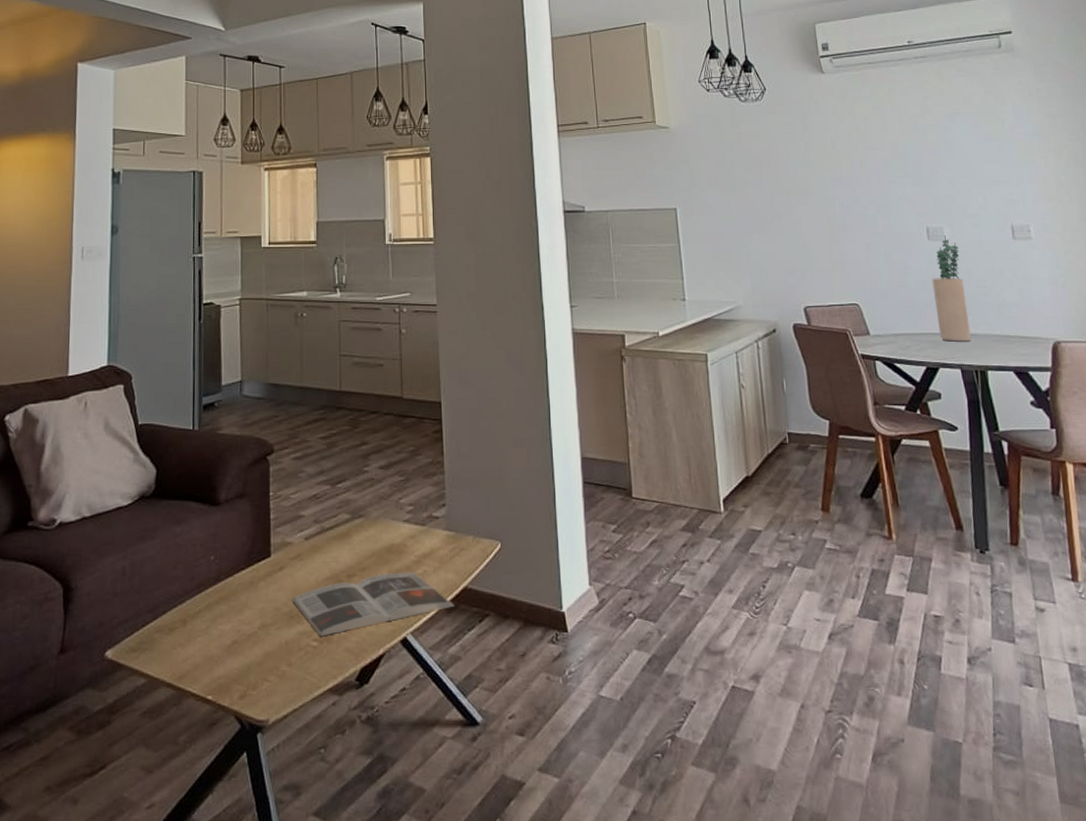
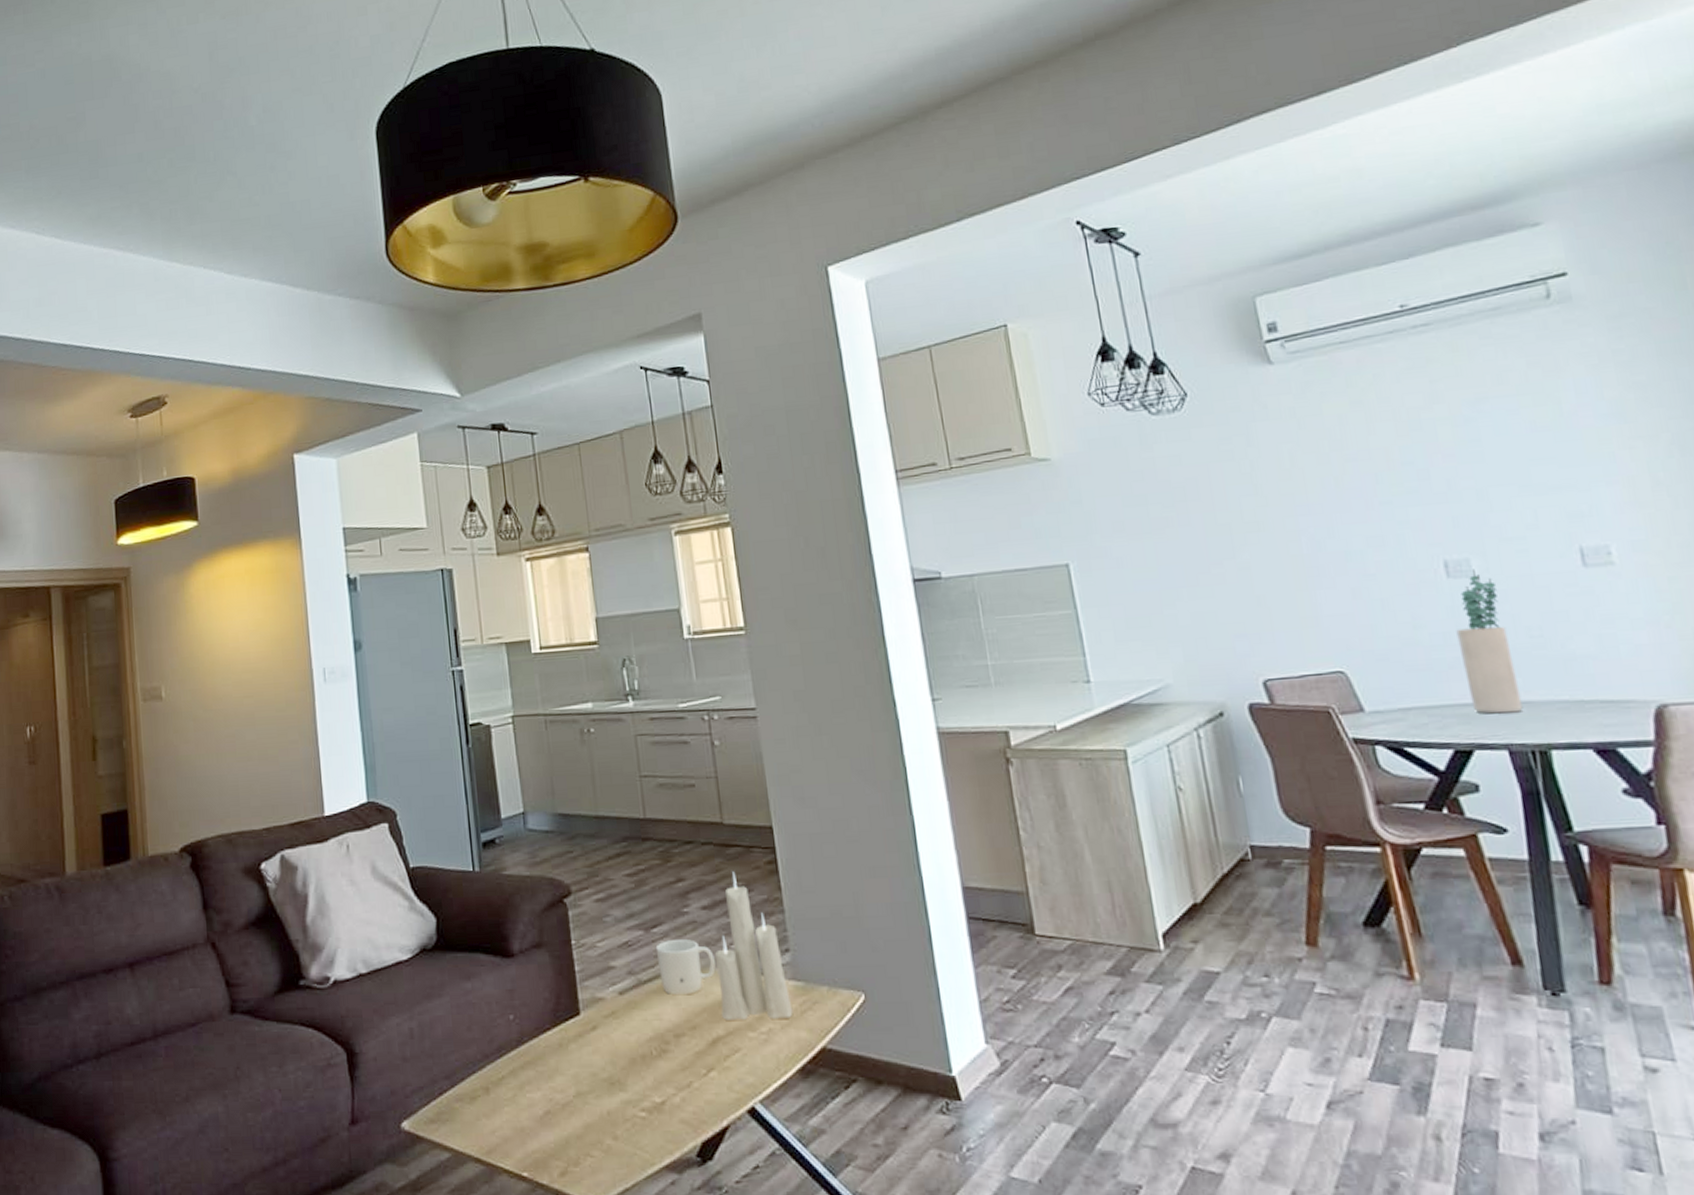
magazine: present [292,572,455,637] -> none [611,1030,812,1106]
mug: none [339,493,386,542] -> present [655,938,716,996]
candle: none [386,438,444,563] -> present [714,871,794,1020]

